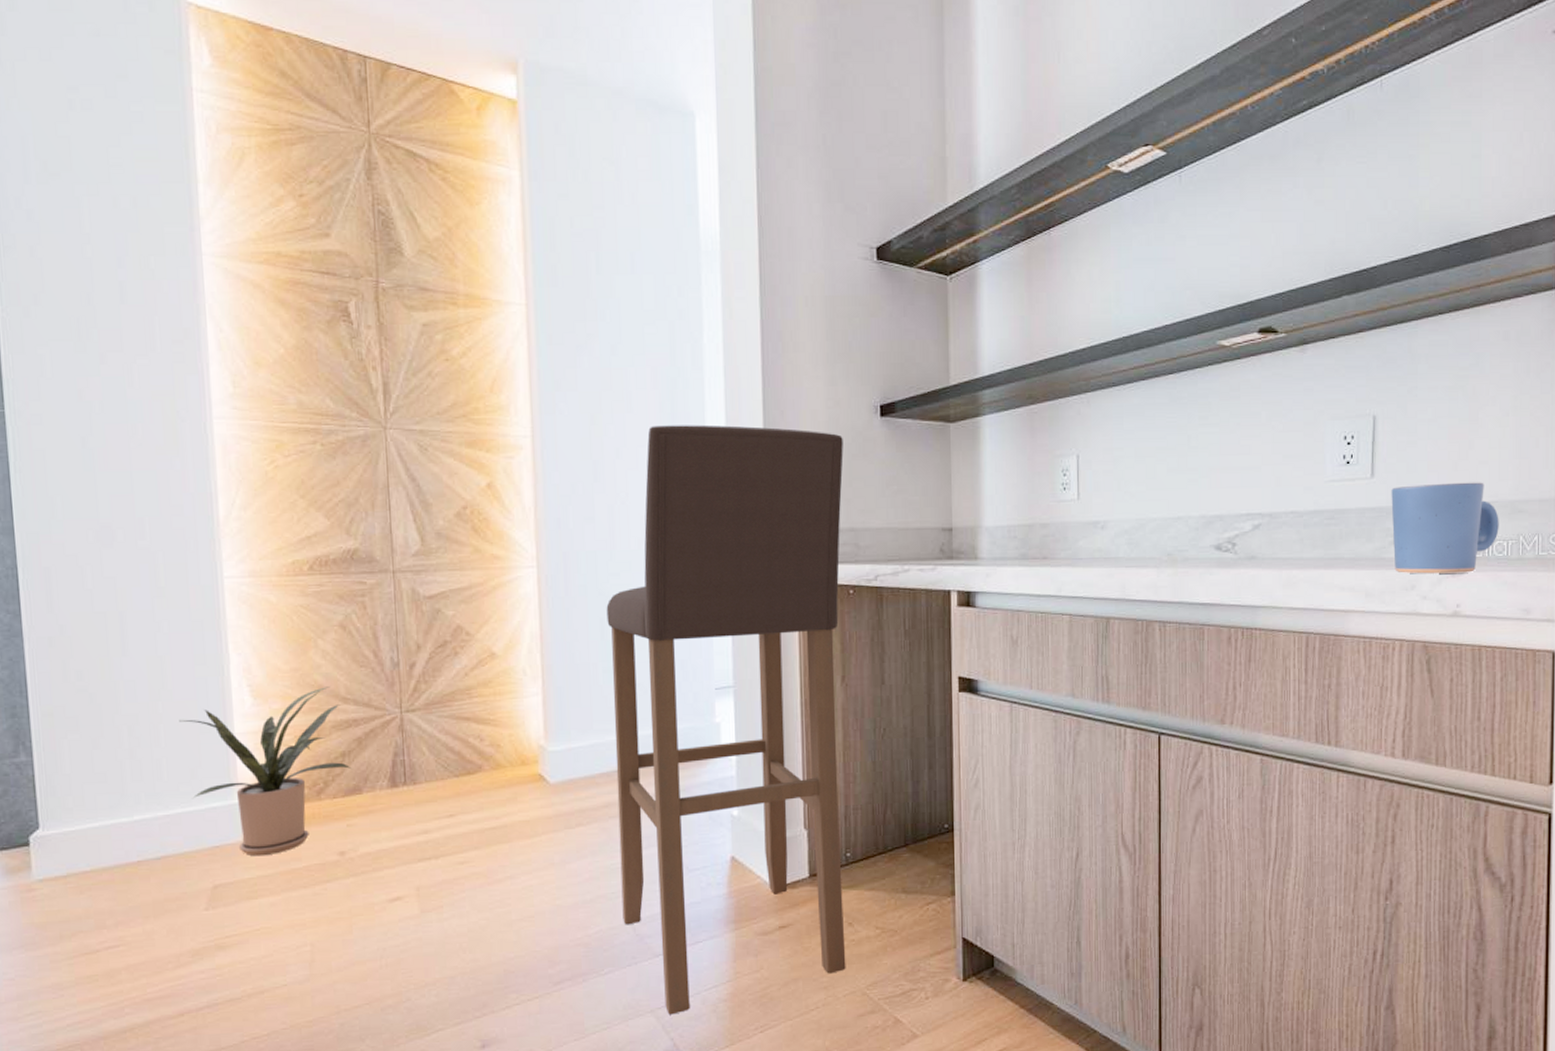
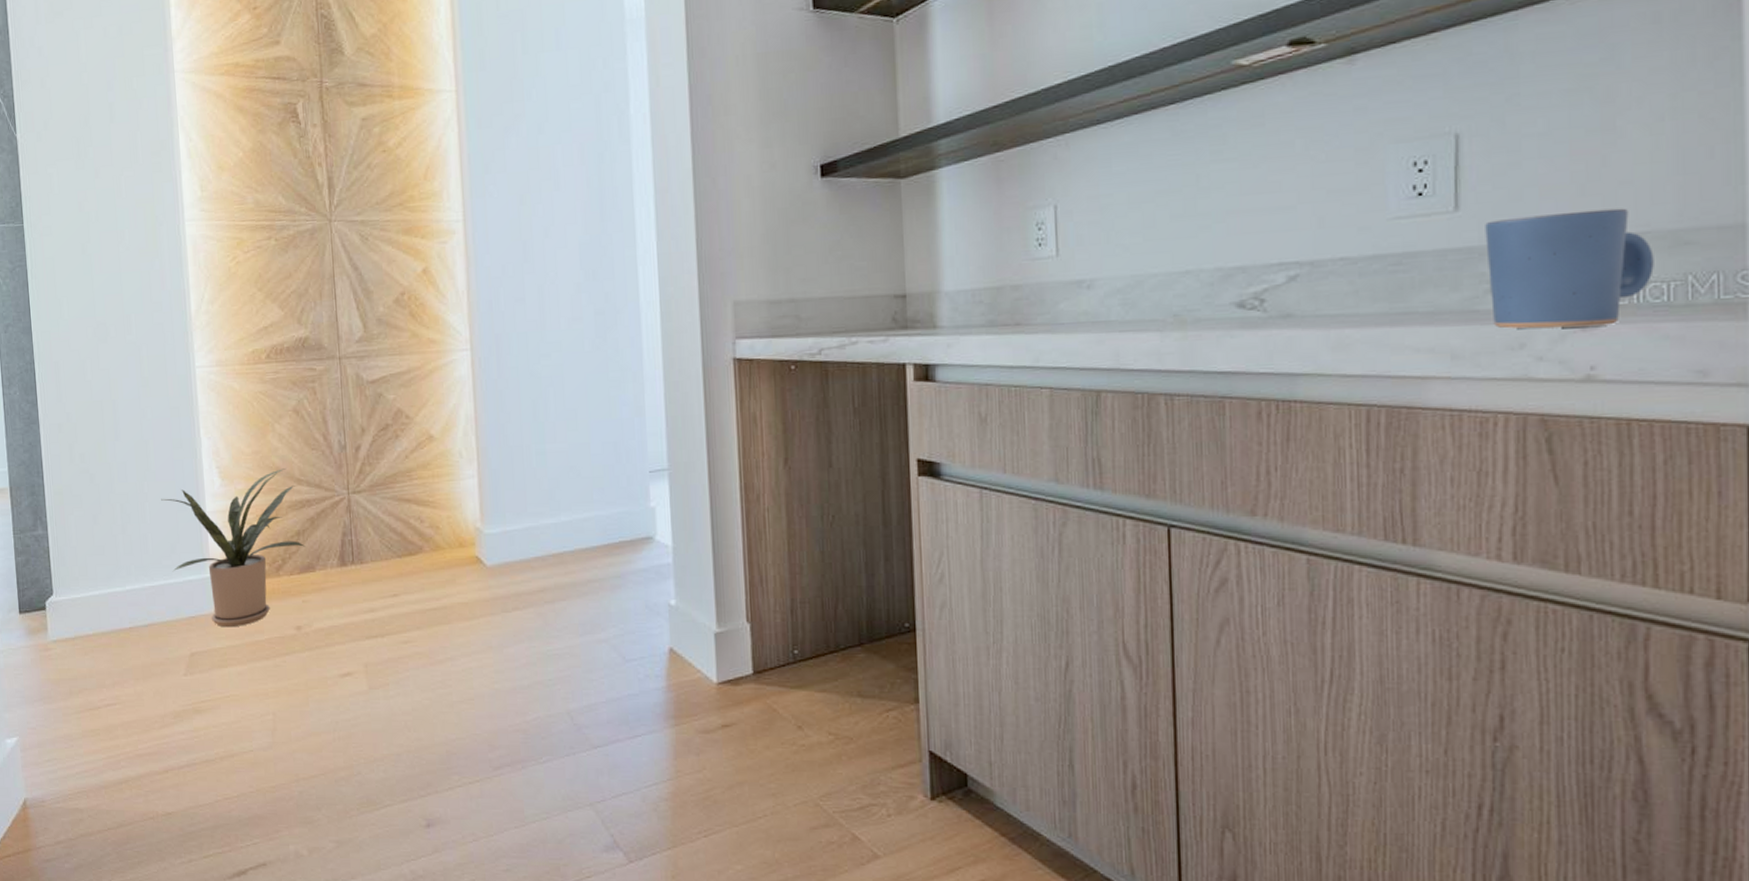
bar stool: present [606,424,846,1015] -> none [538,196,796,810]

